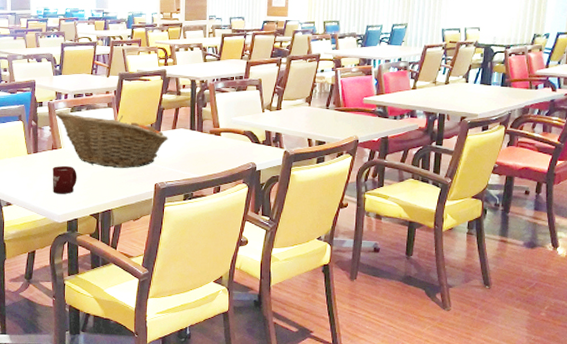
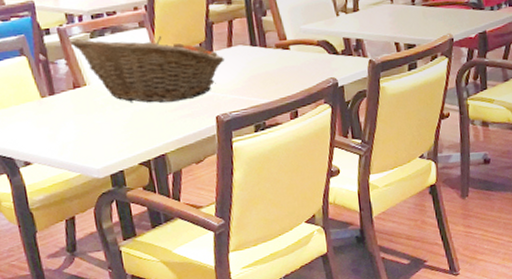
cup: present [52,166,77,194] -> none [78,107,115,143]

